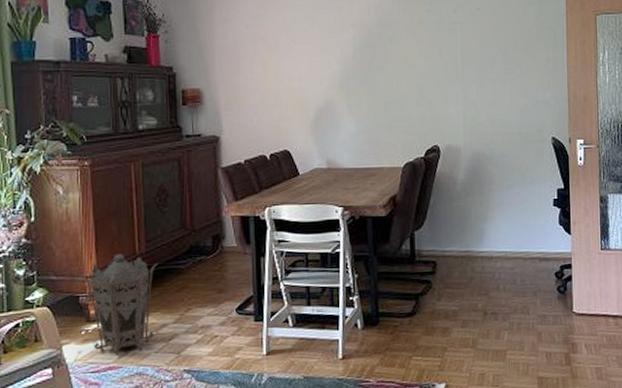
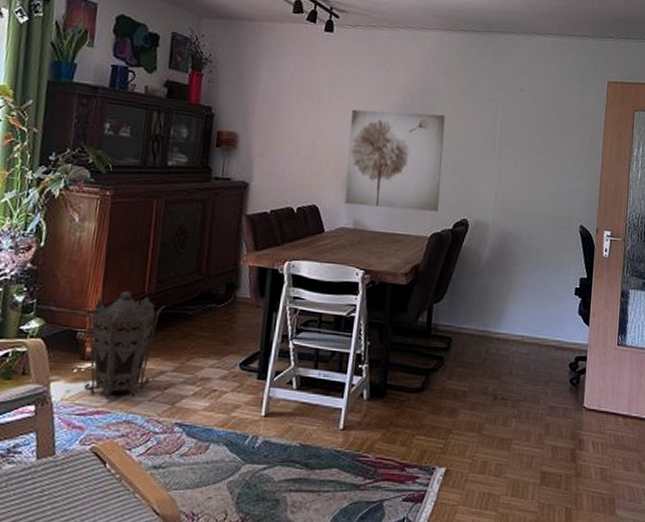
wall art: none [311,44,408,145] -> present [344,109,445,212]

